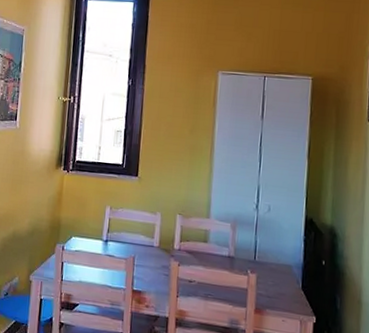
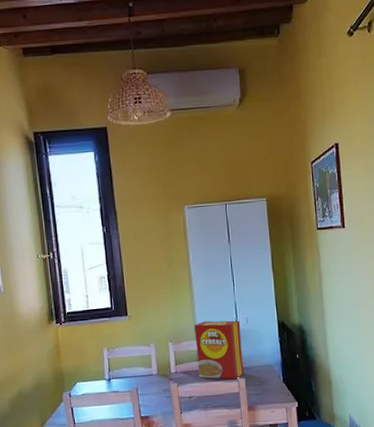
cereal box: none [203,199,261,272] -> present [193,320,245,379]

